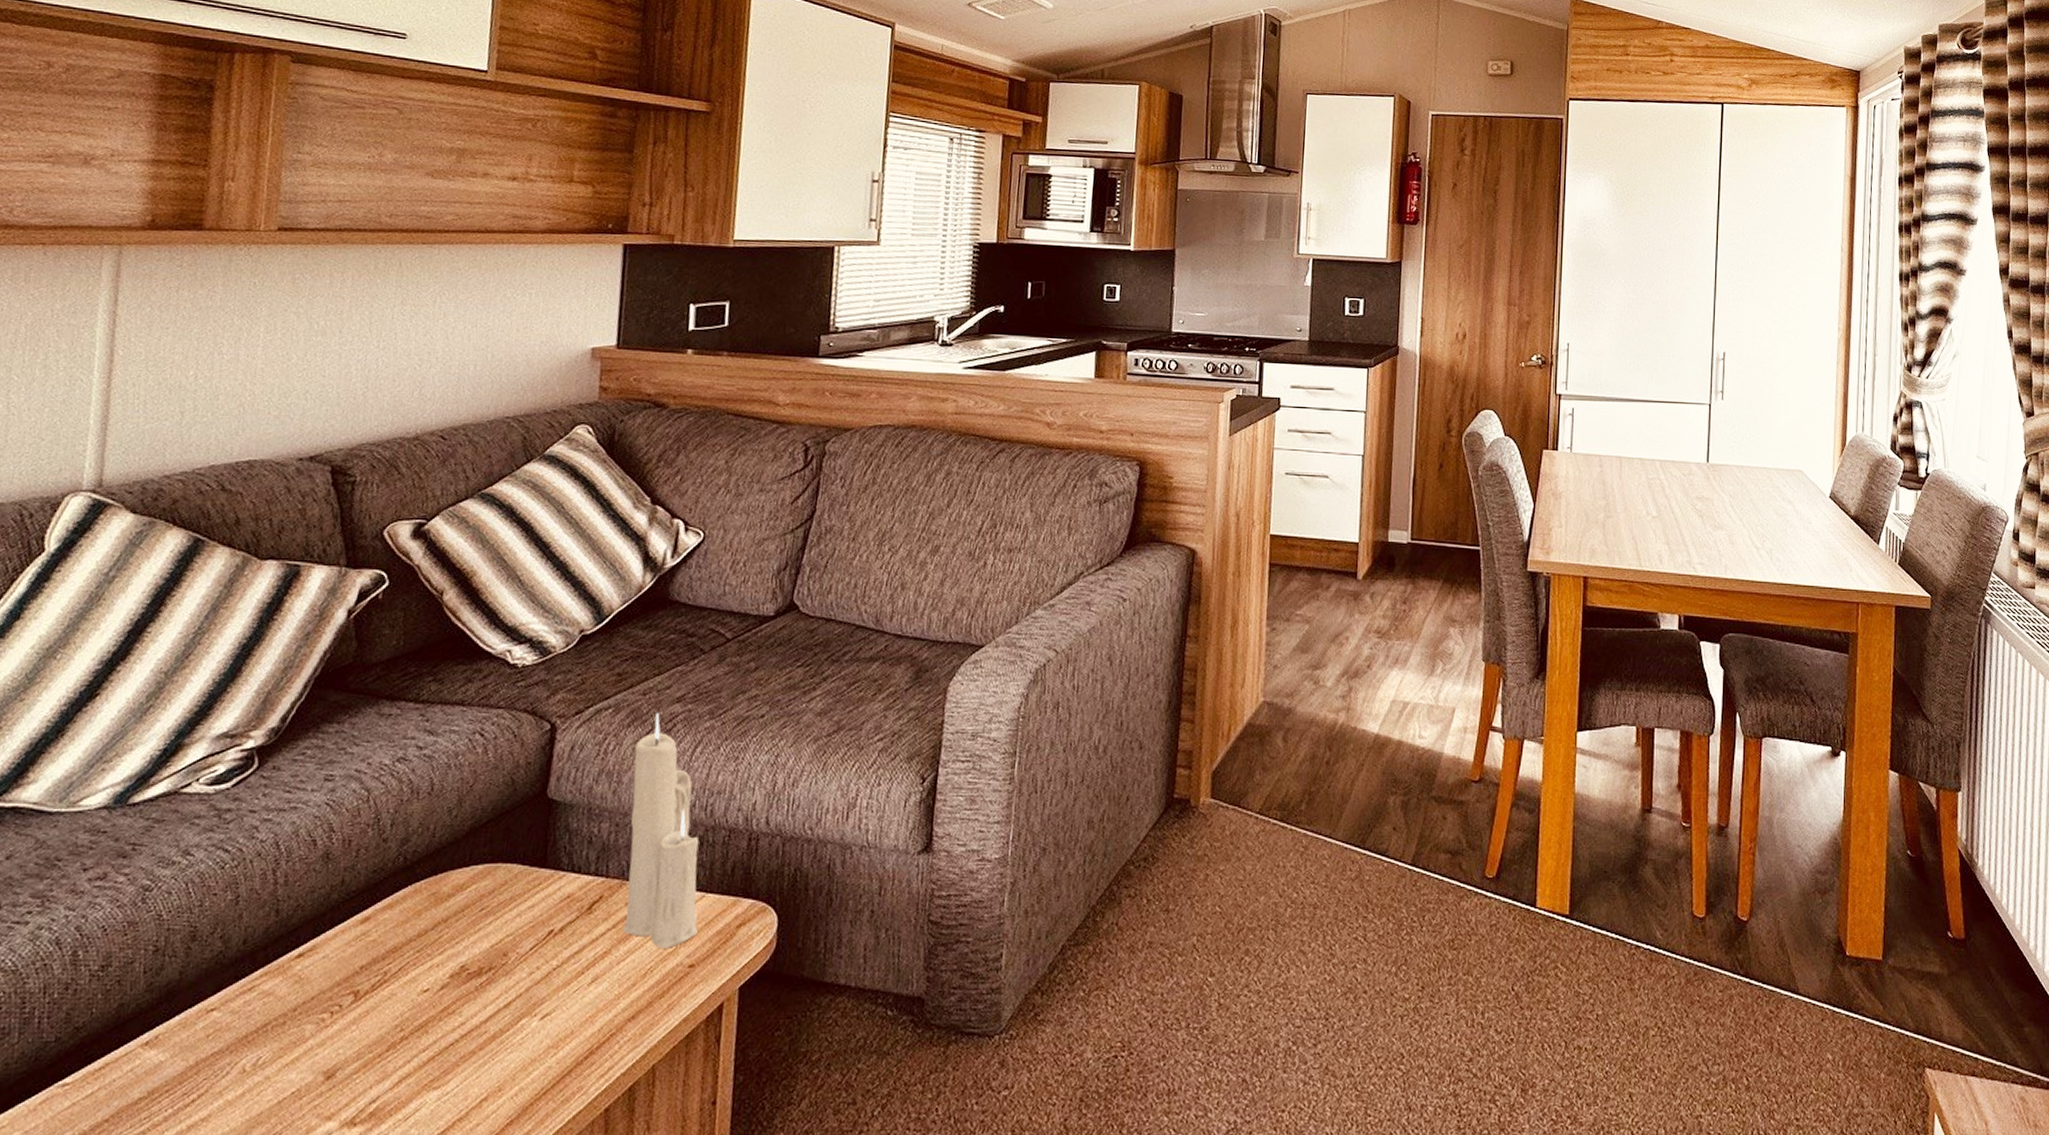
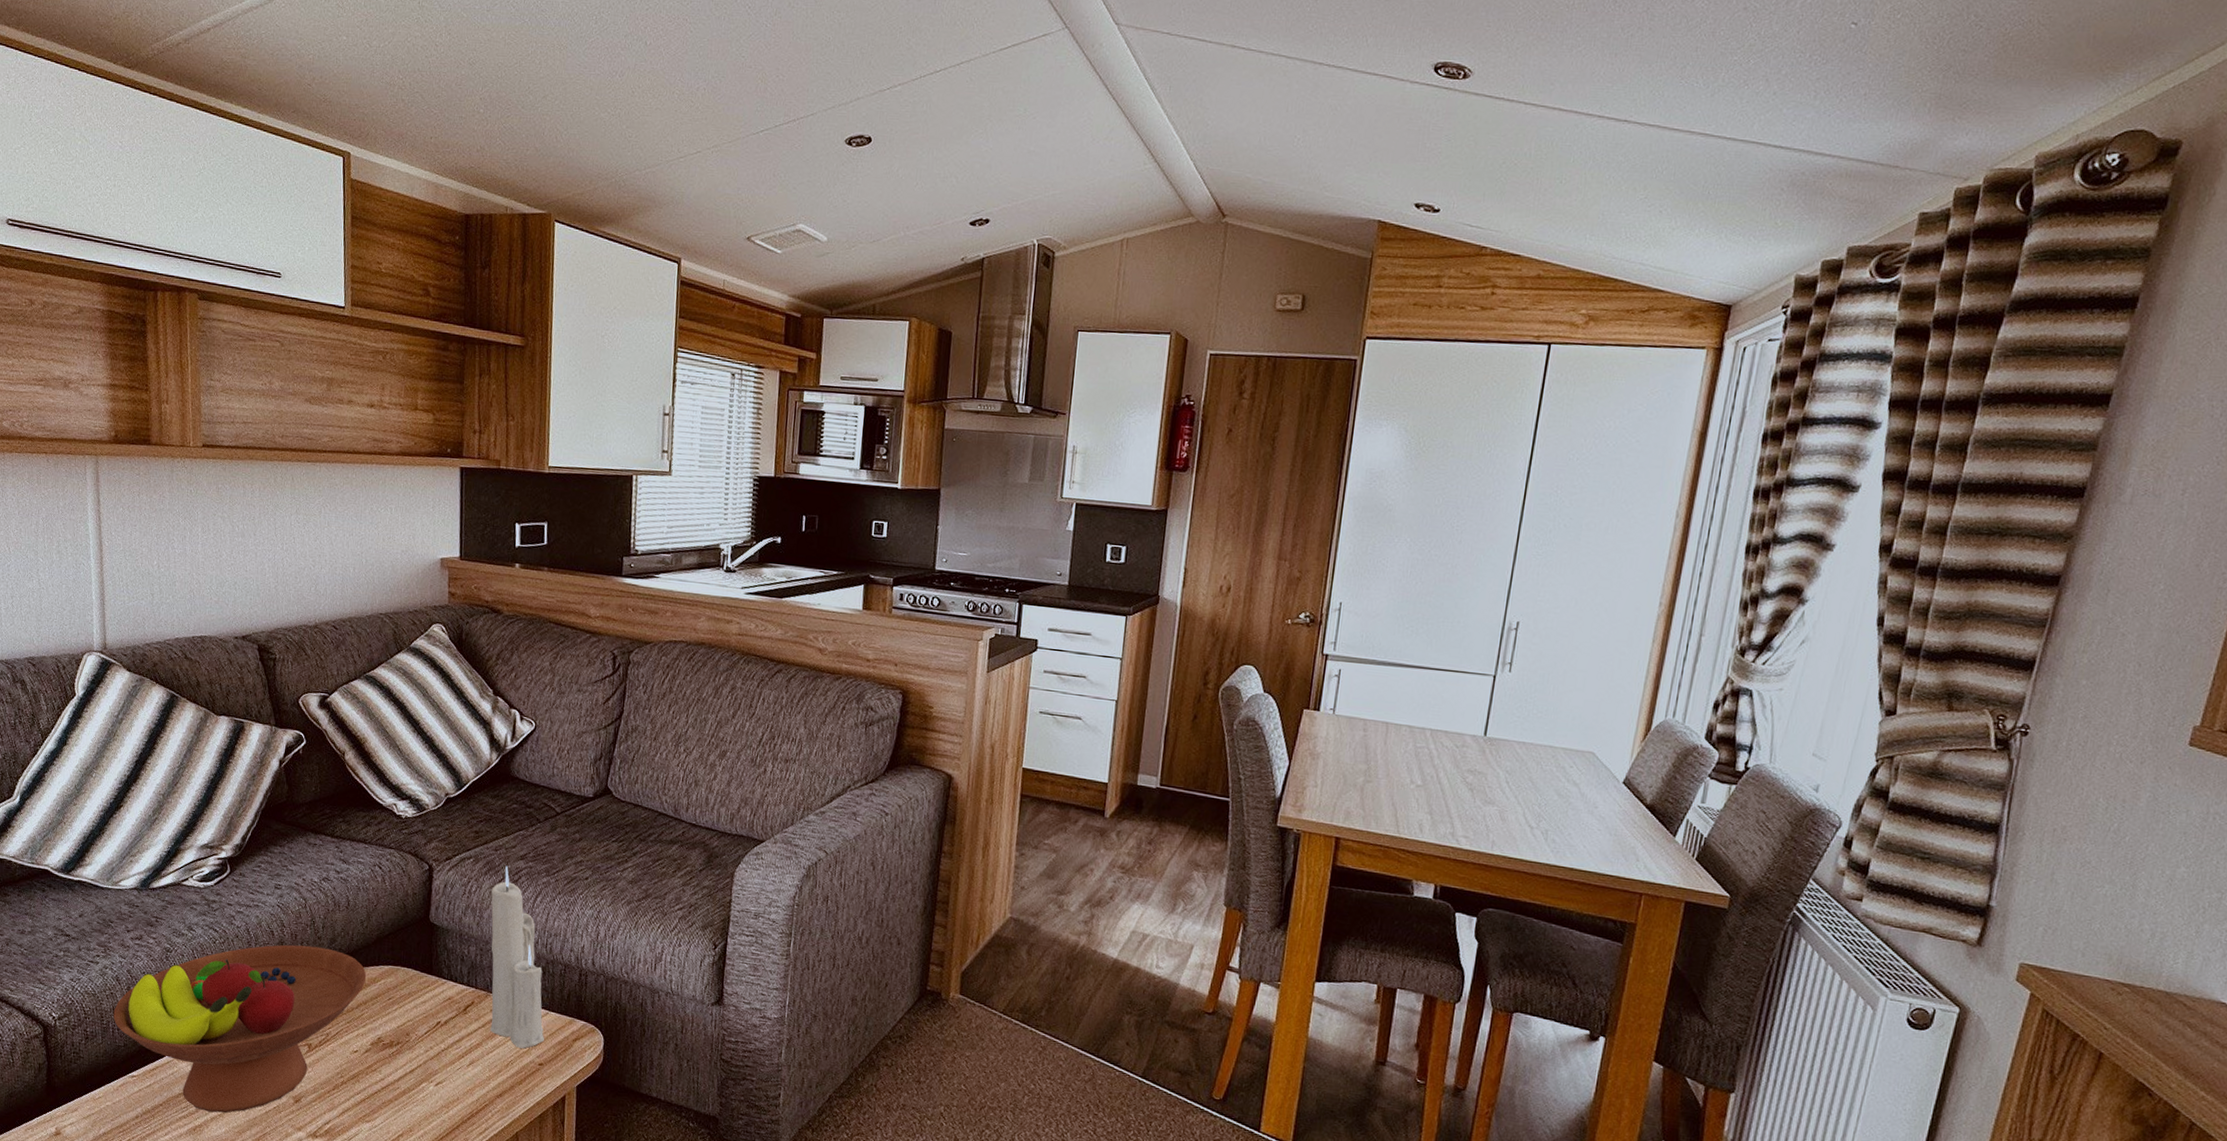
fruit bowl: none [42,853,451,1118] -> present [113,944,367,1113]

